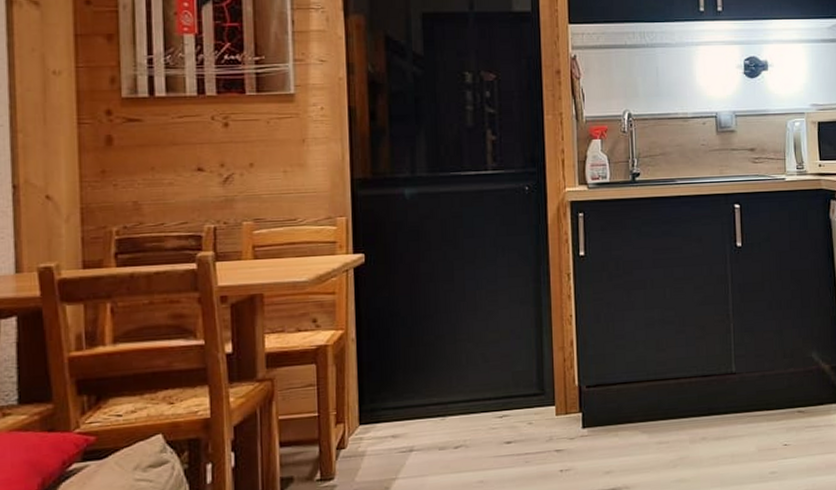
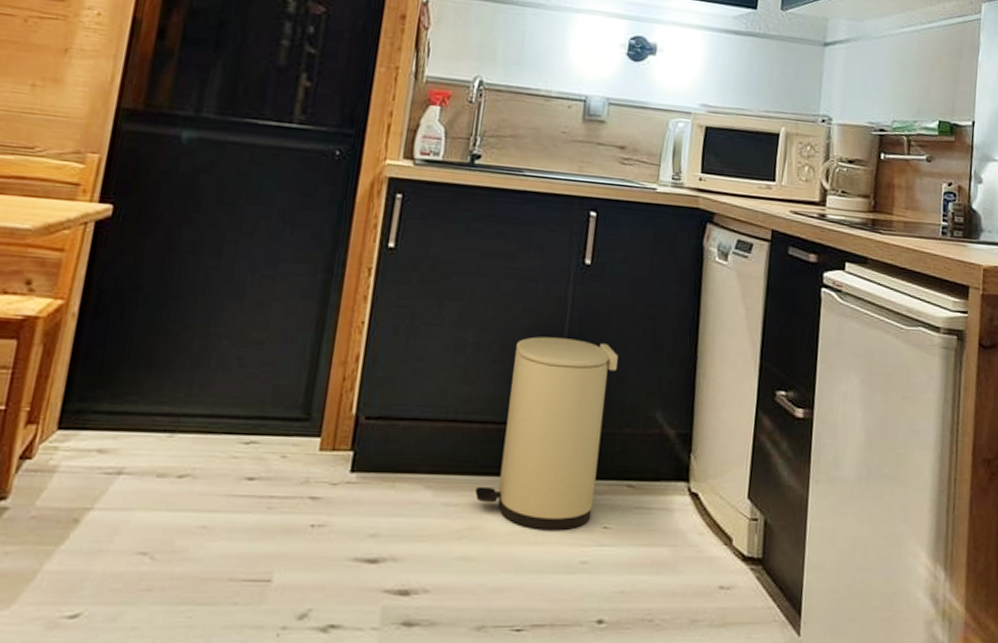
pedal bin: none [680,305,775,453] -> present [475,336,619,531]

